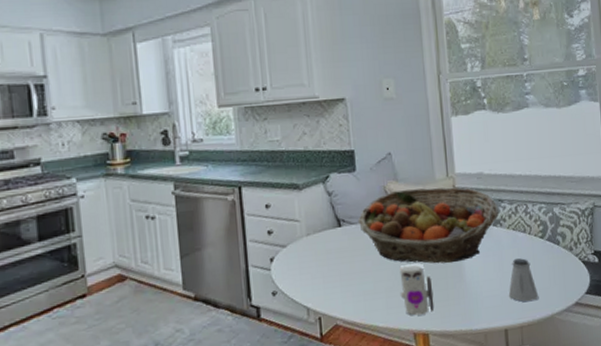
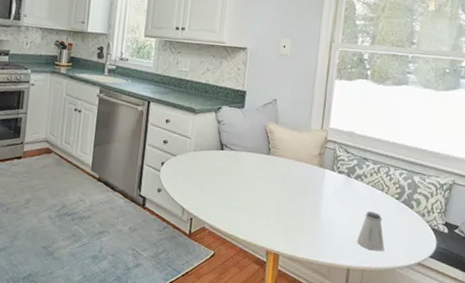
fruit basket: present [357,187,500,264] -> none [237,131,363,202]
toy: present [399,264,435,316] -> none [261,193,291,238]

